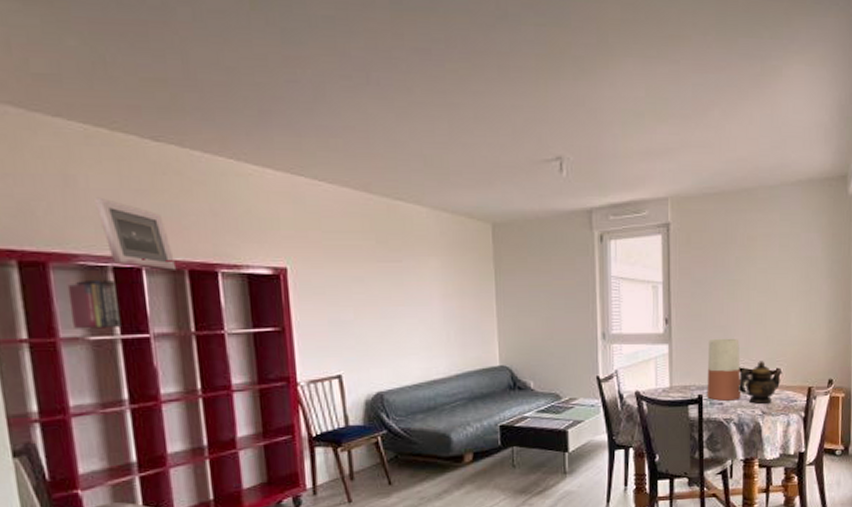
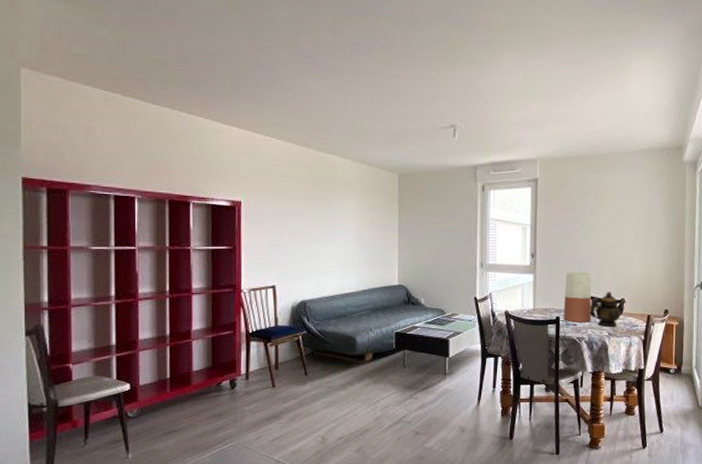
books: present [67,280,122,329] -> none [80,205,116,241]
picture frame: present [95,197,177,272] -> none [107,144,160,201]

